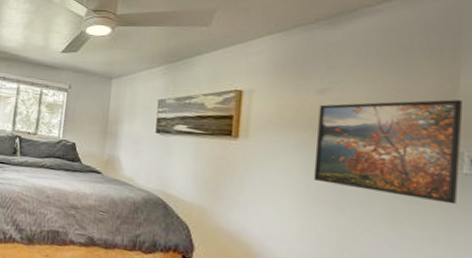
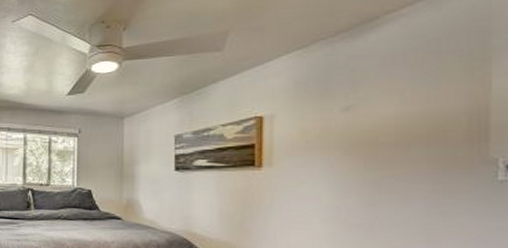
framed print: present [313,99,464,205] -> none [343,104,496,214]

